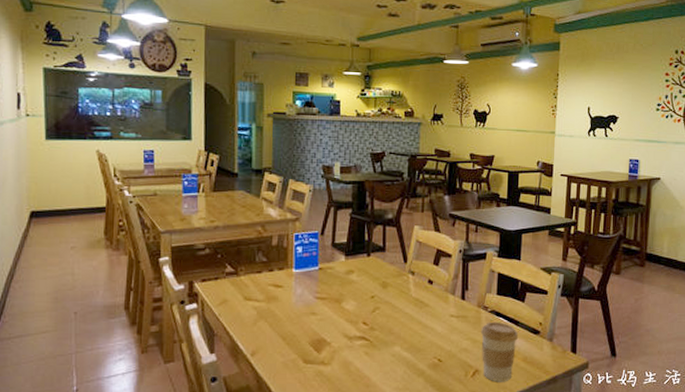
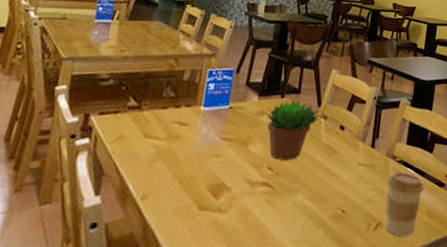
succulent plant: none [353,257,406,315] -> present [265,99,319,160]

